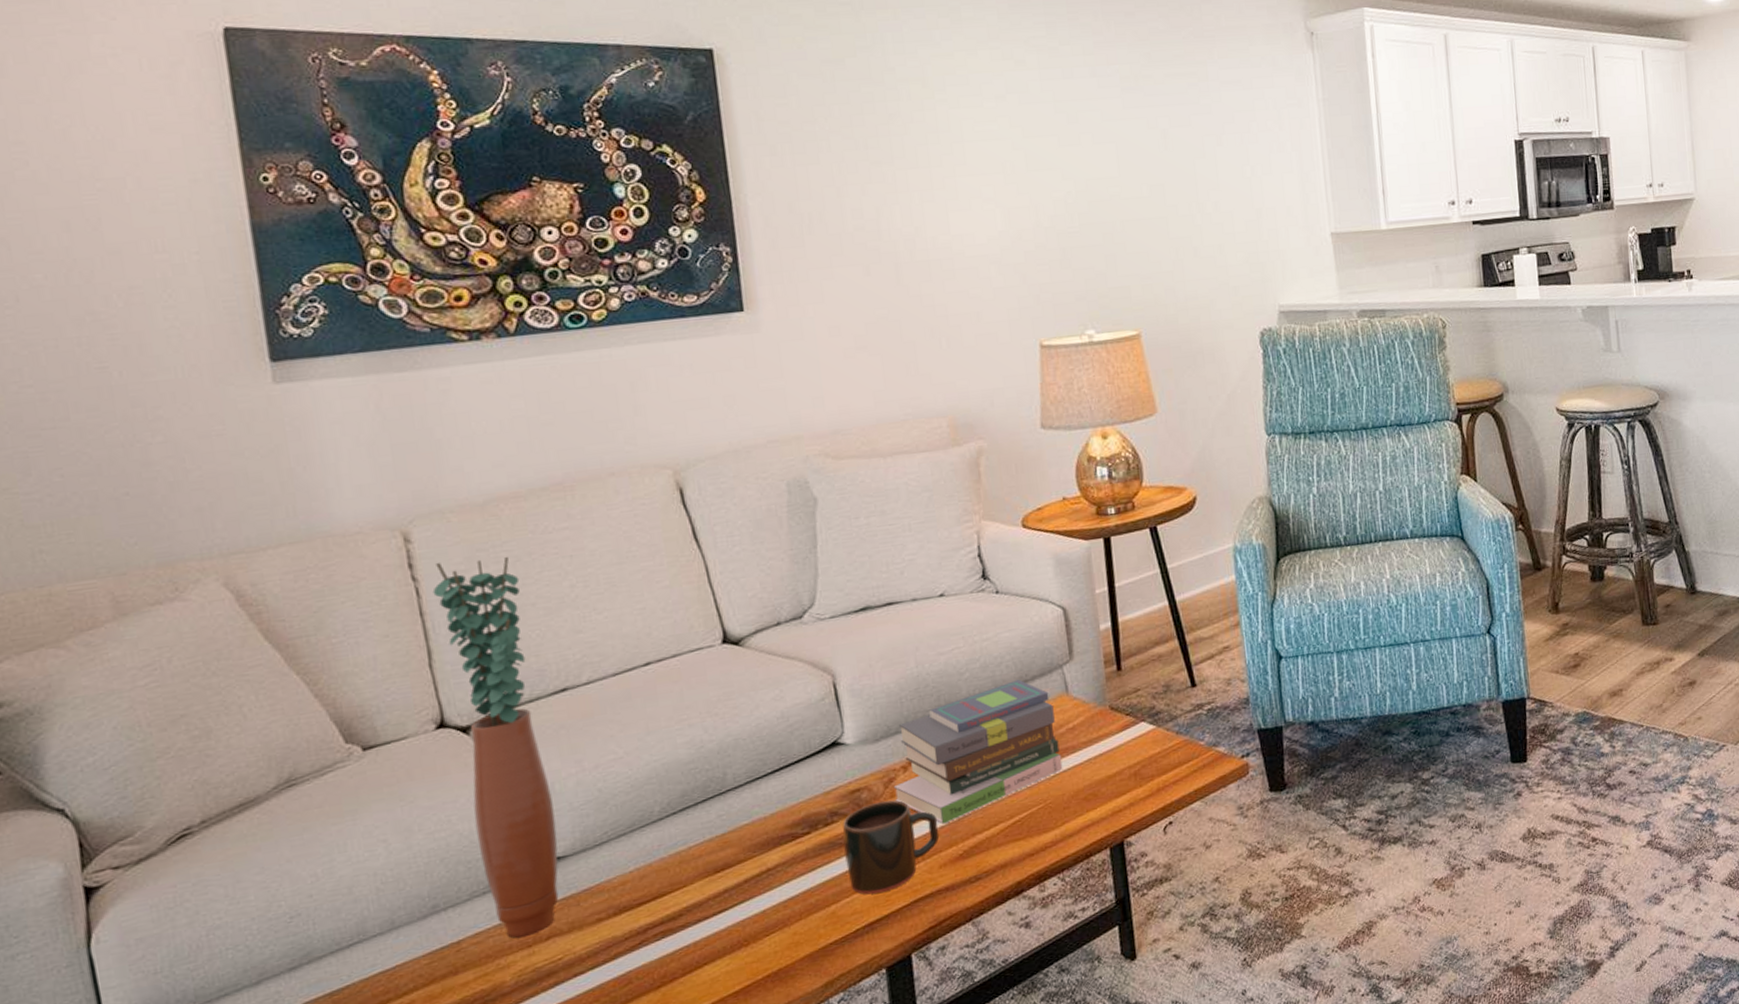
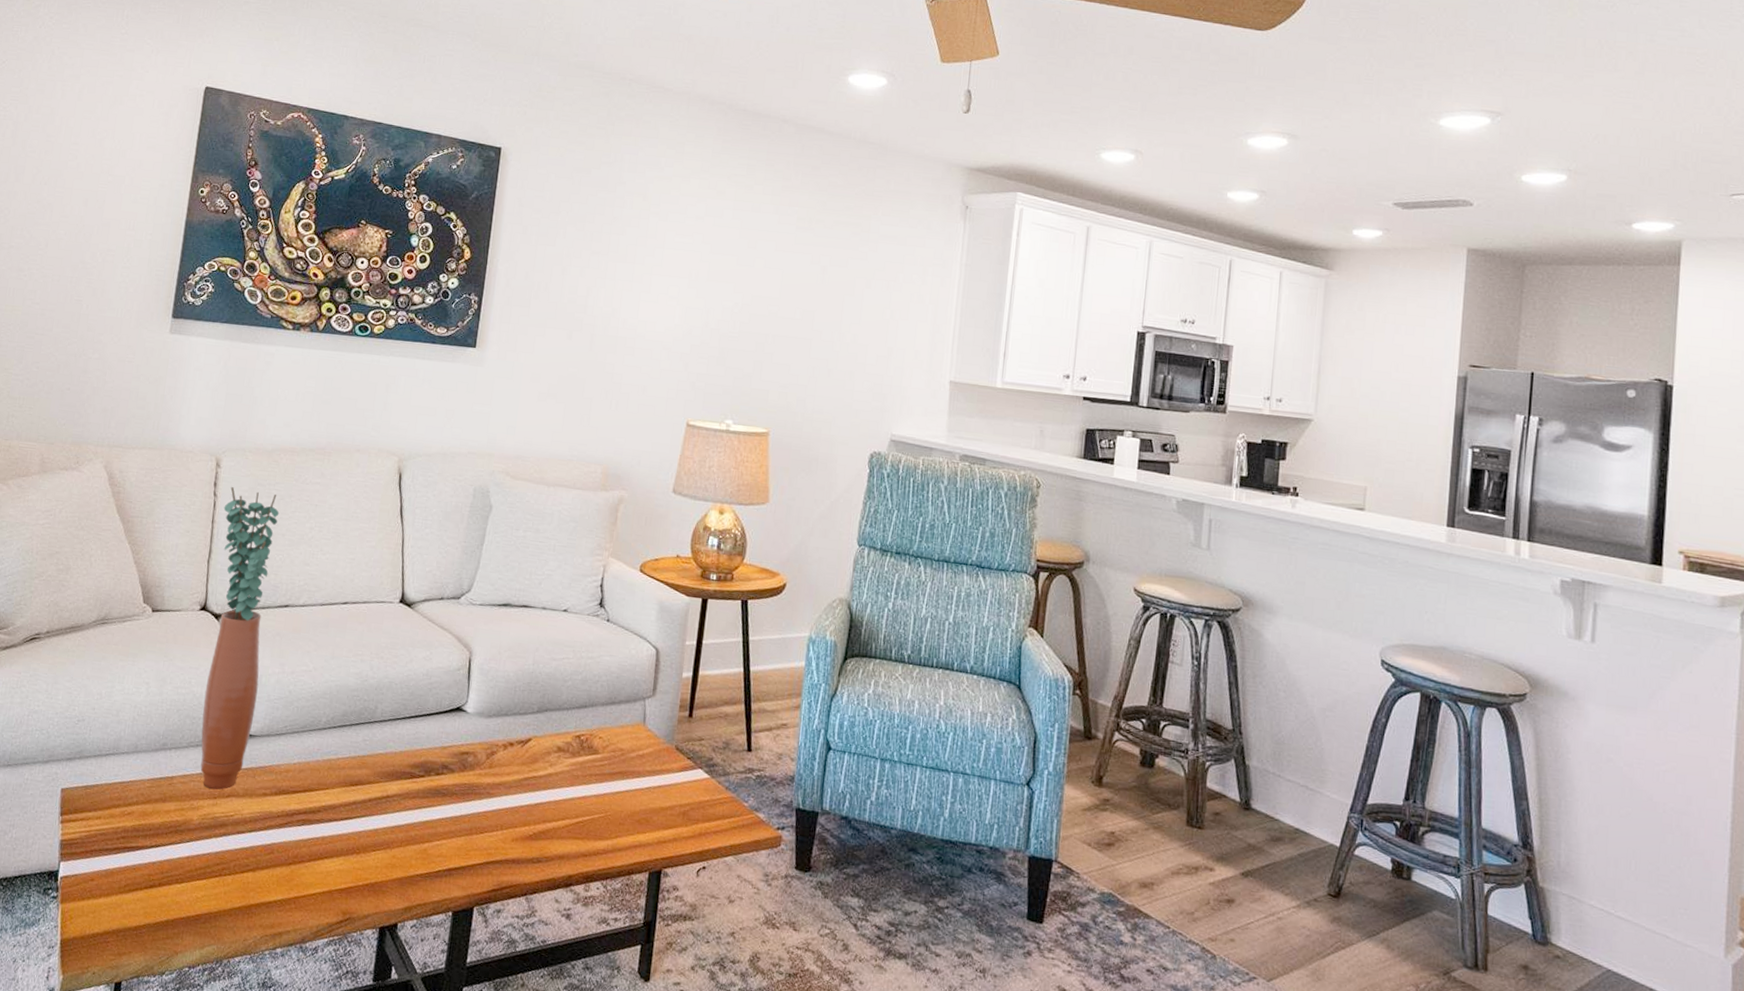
mug: present [843,800,940,895] -> none [443,768,520,847]
books: present [893,679,1063,824] -> none [492,699,631,804]

